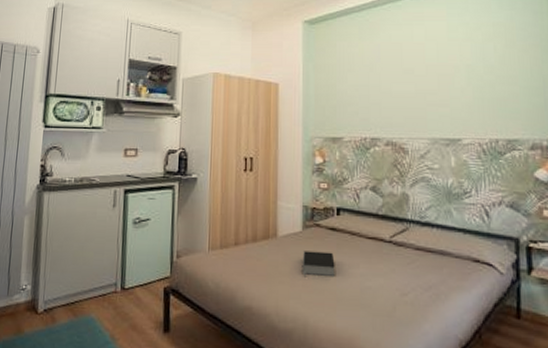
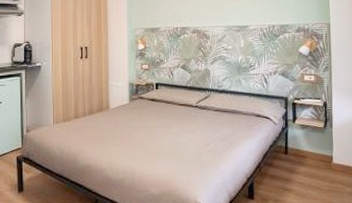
book: present [302,251,335,278] -> none [129,118,155,139]

